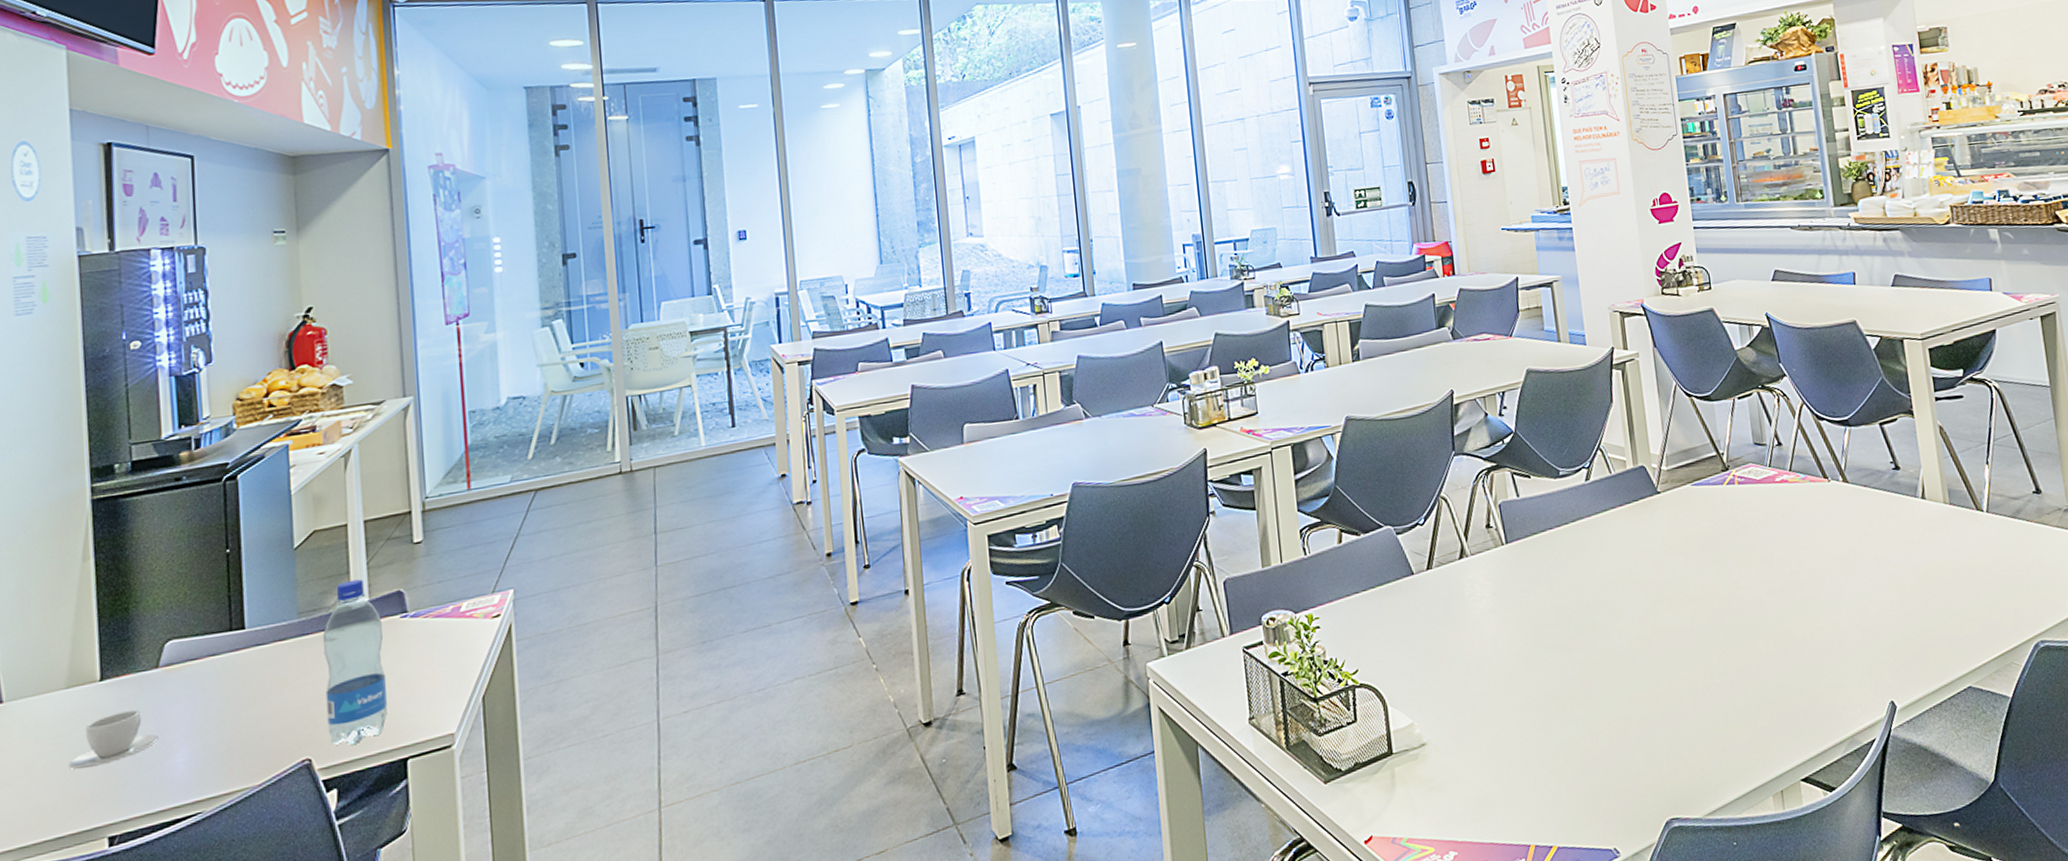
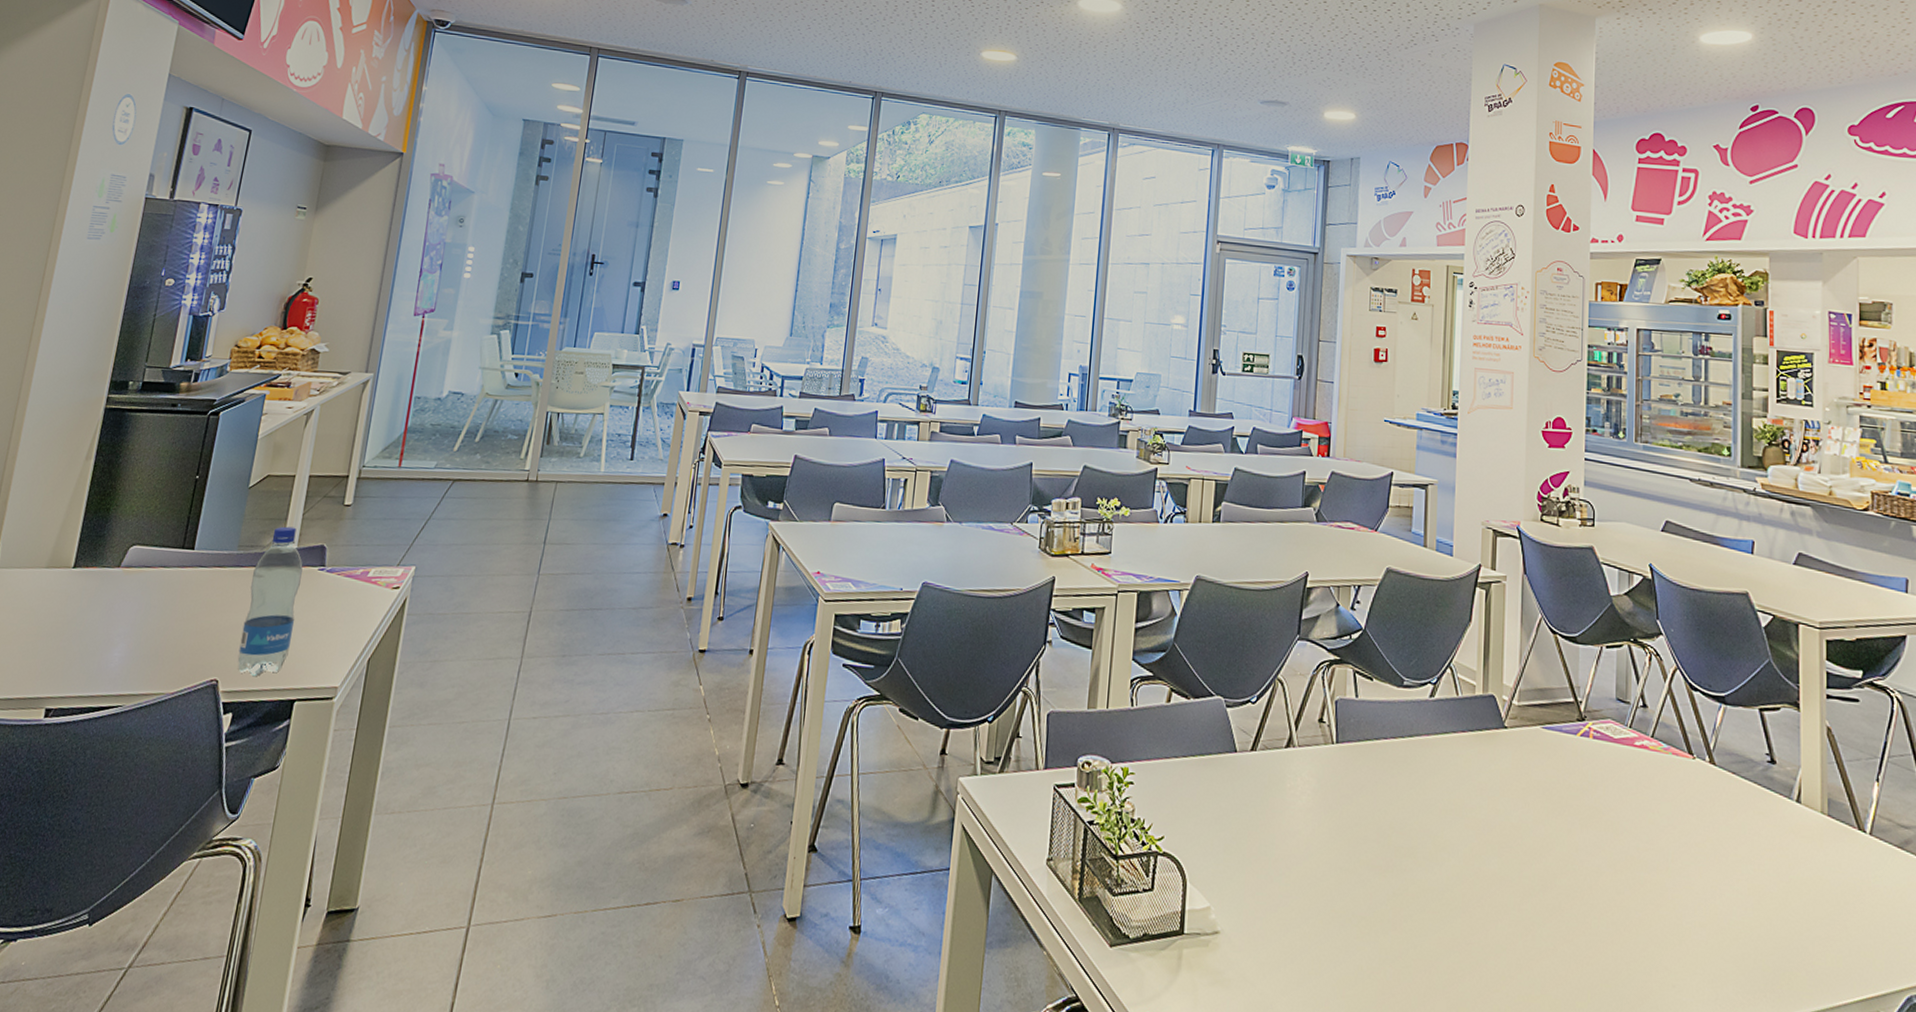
teacup: present [67,709,159,770] -> none [30,599,105,643]

